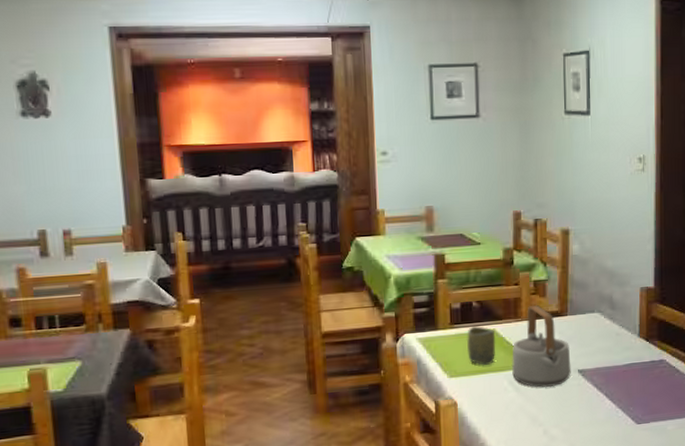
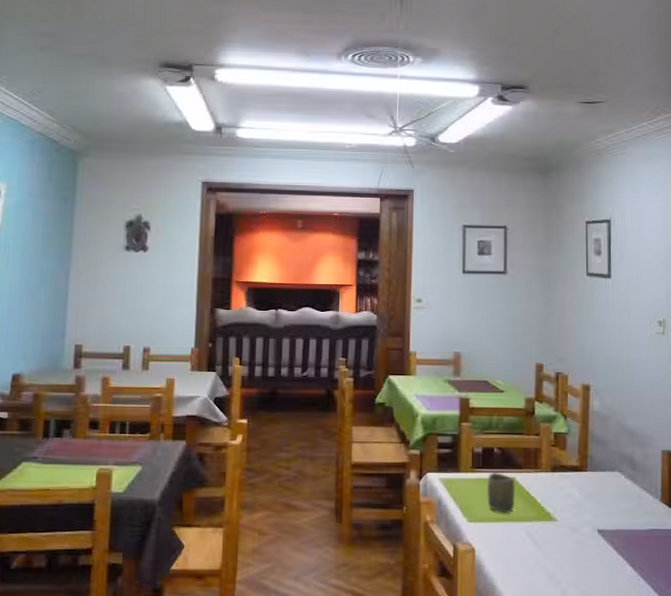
teapot: present [511,305,571,388] -> none [530,457,591,545]

